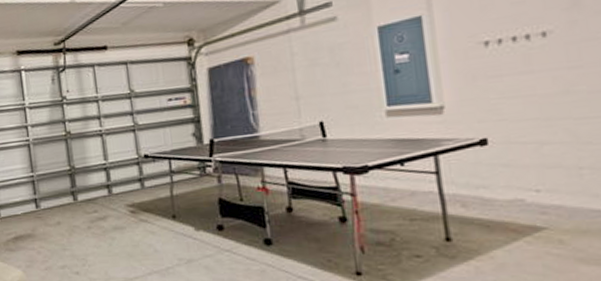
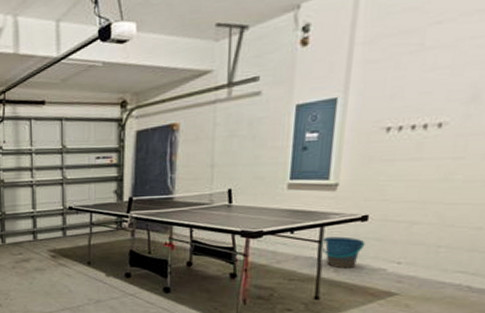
bucket: none [438,165,492,202] -> present [320,236,365,269]

